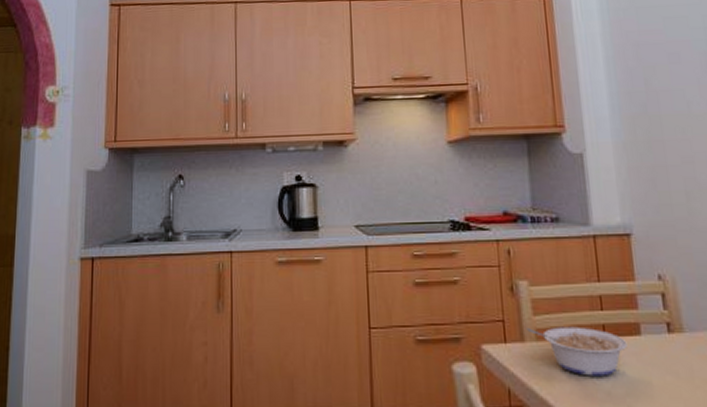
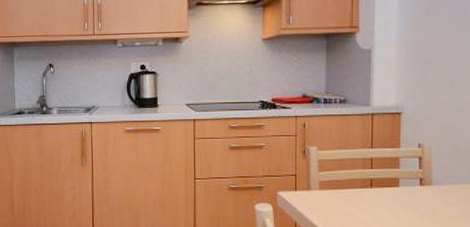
legume: present [527,326,627,376] -> none [313,180,388,215]

